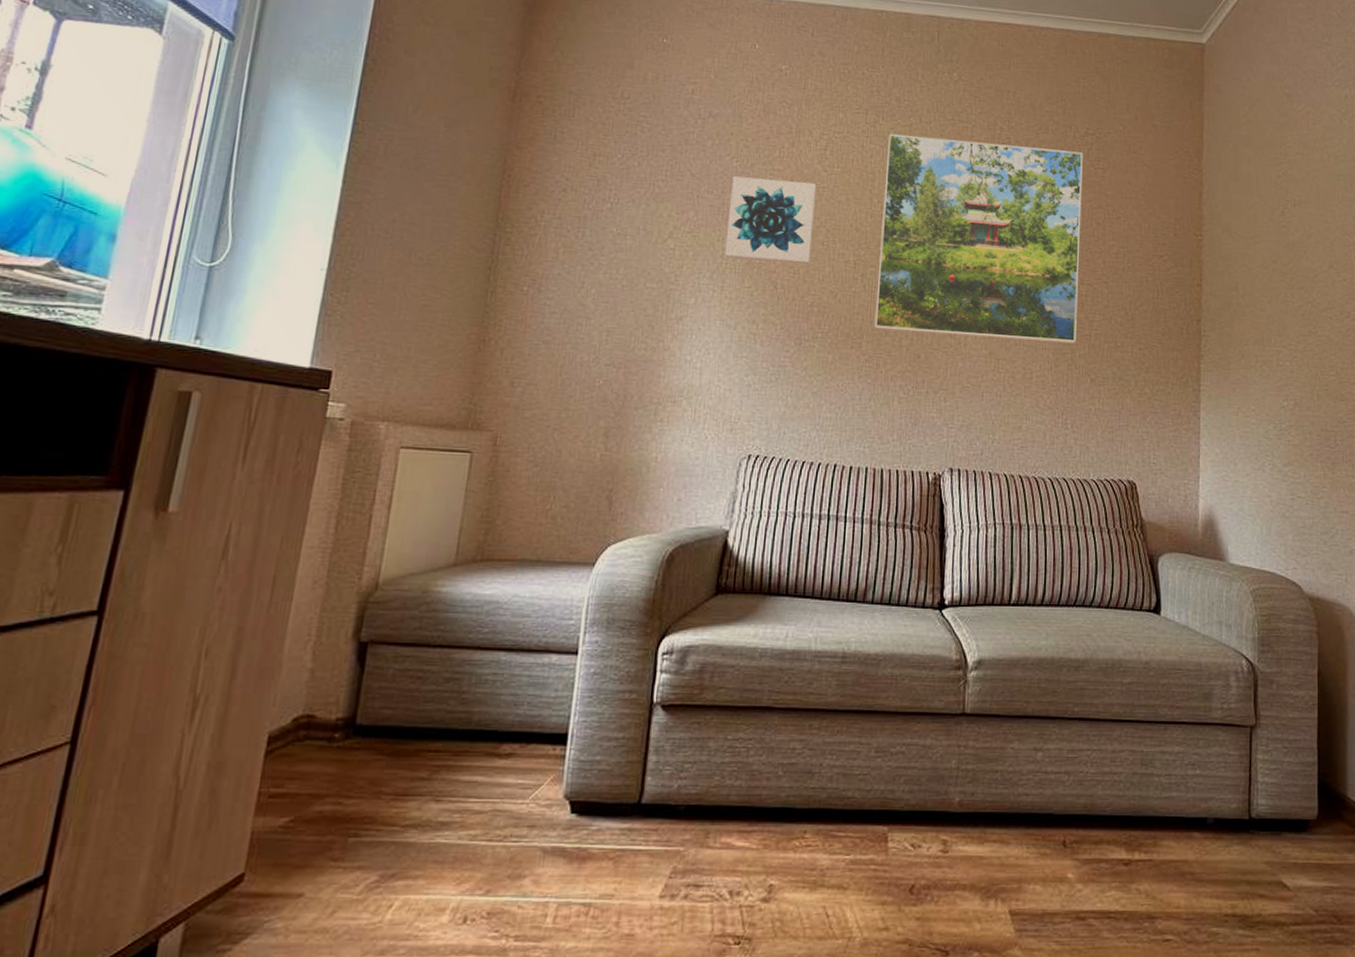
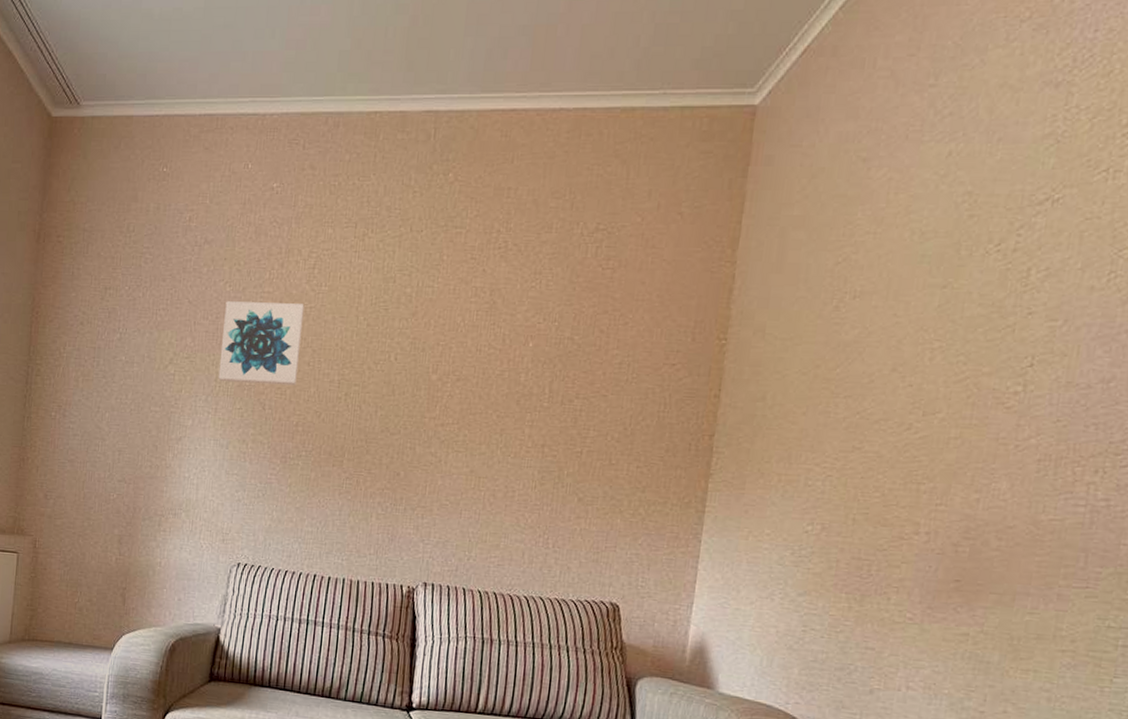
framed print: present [874,133,1083,344] -> none [356,246,590,461]

